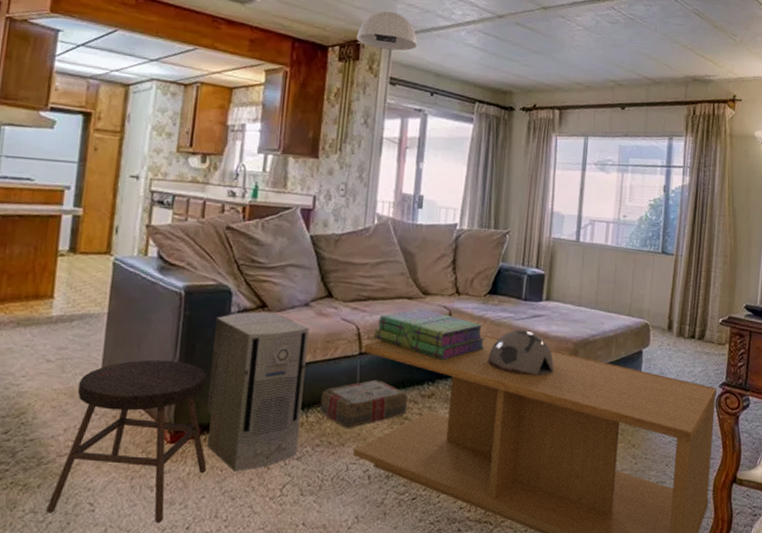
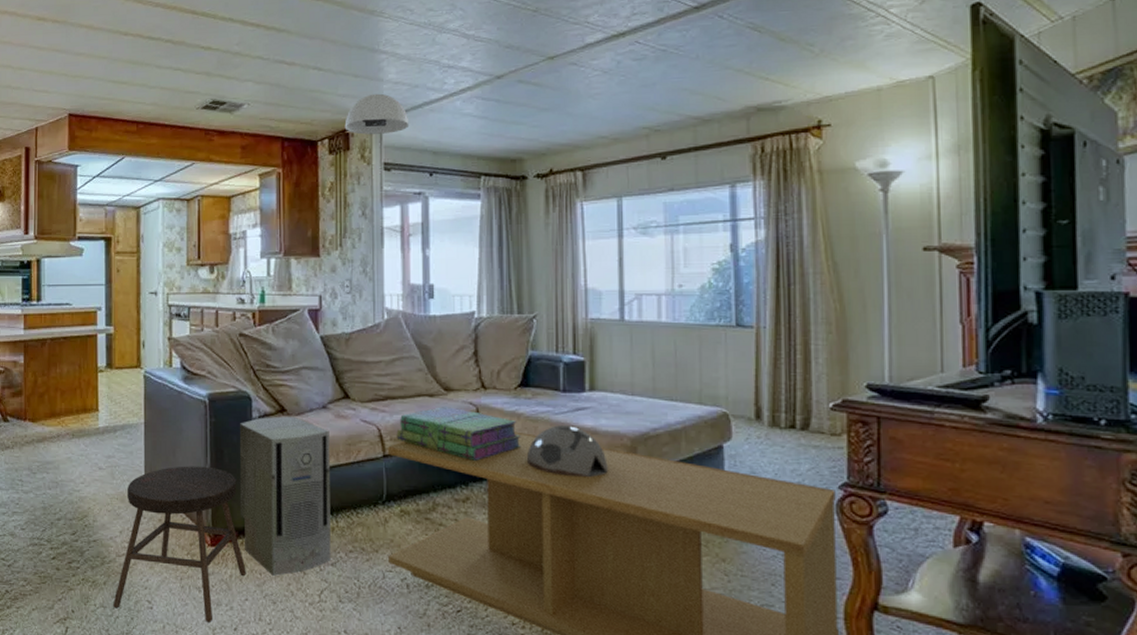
carton: present [320,380,408,429] -> none [349,483,440,535]

